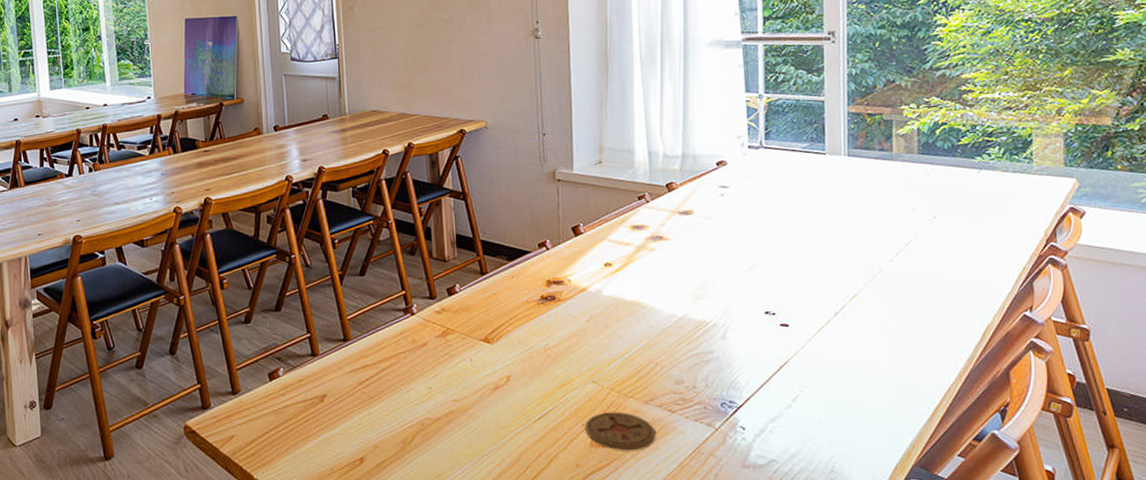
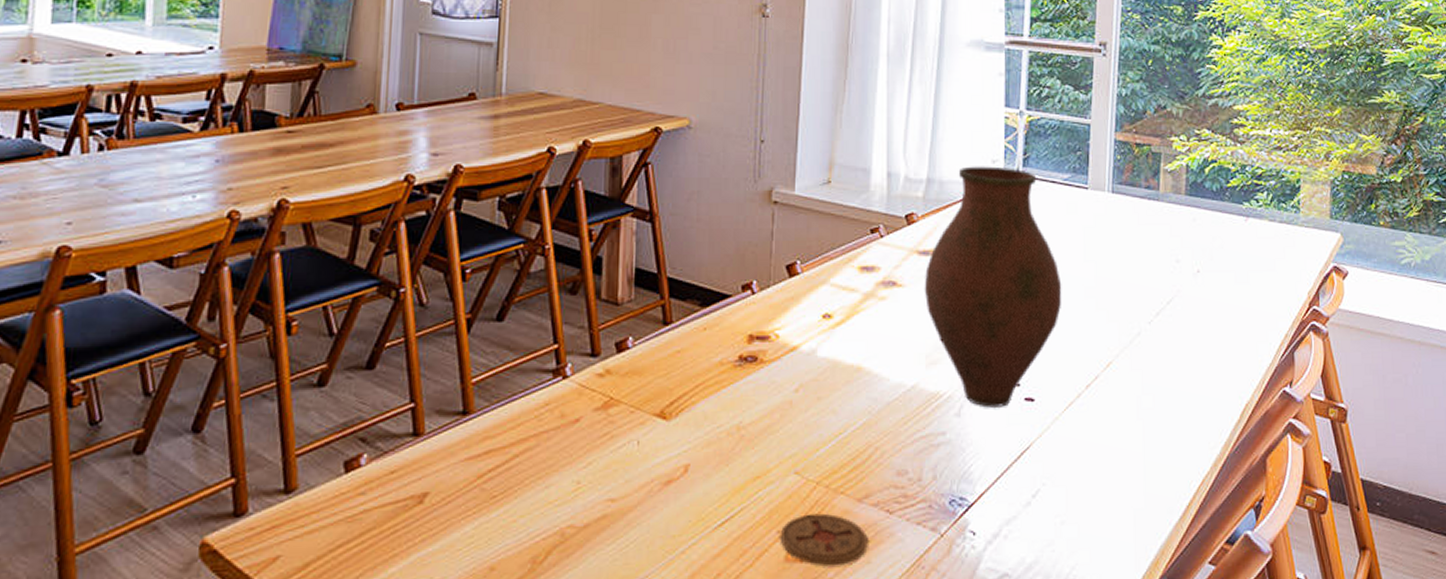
vase: none [686,141,808,332] -> present [924,166,1062,408]

